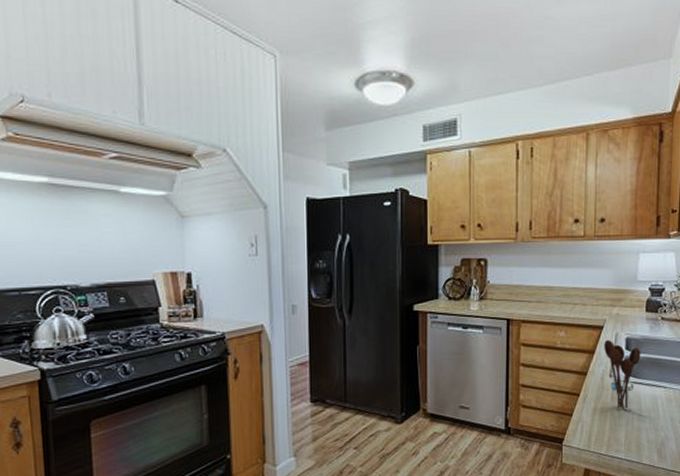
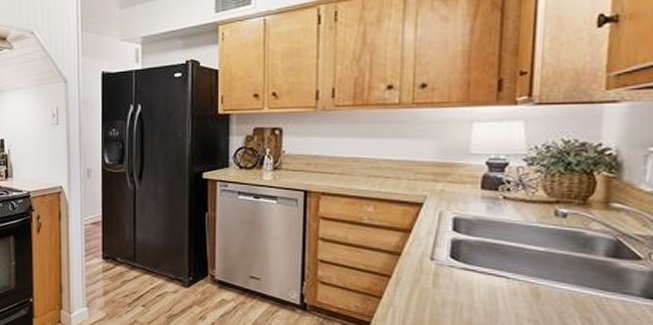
utensil holder: present [604,339,641,409] -> none [423,218,474,298]

